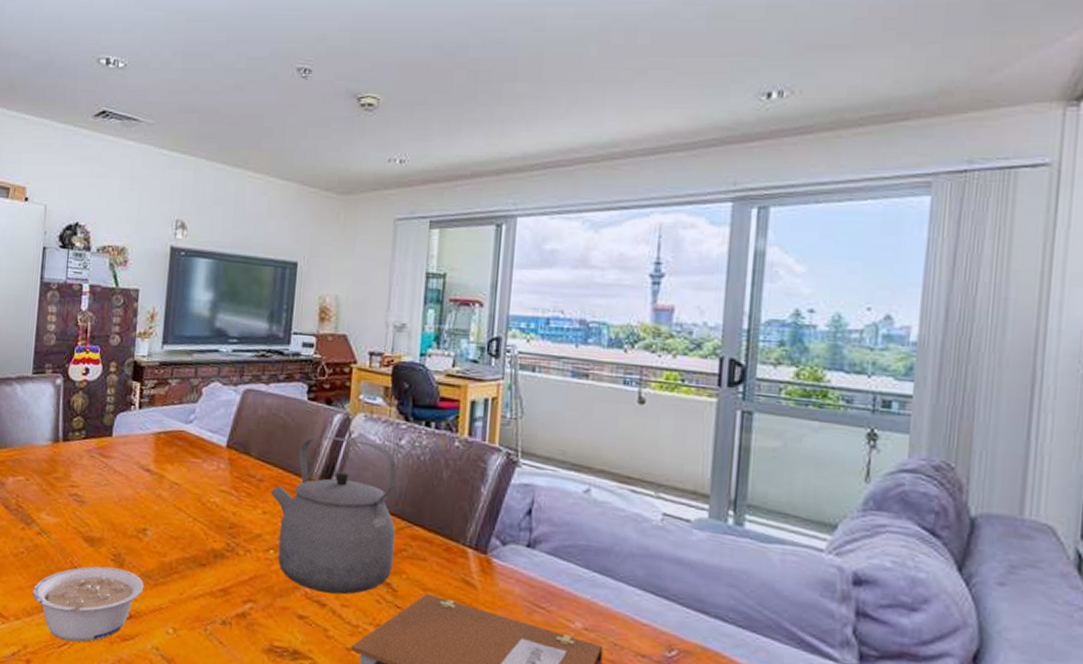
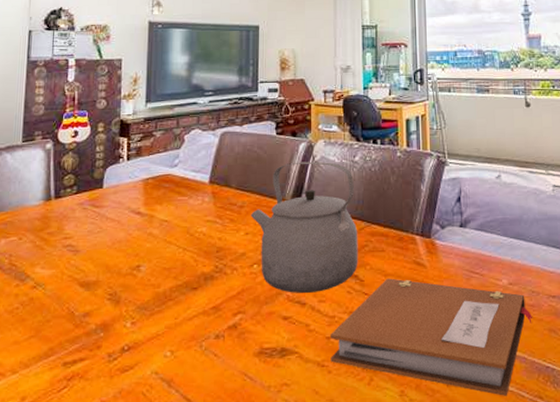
legume: present [33,566,144,642] -> none [29,306,141,384]

